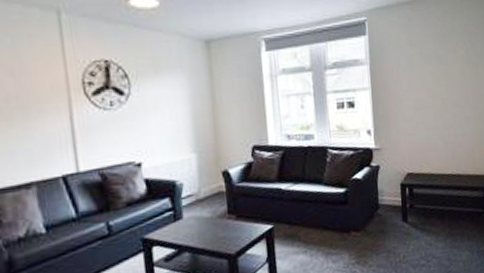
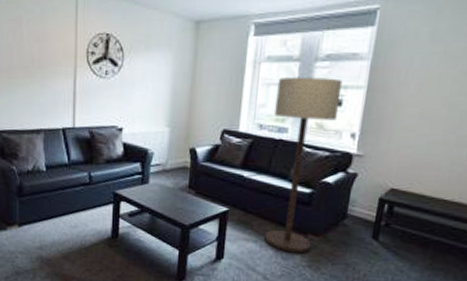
floor lamp: none [296,83,355,254] -> present [265,76,343,253]

